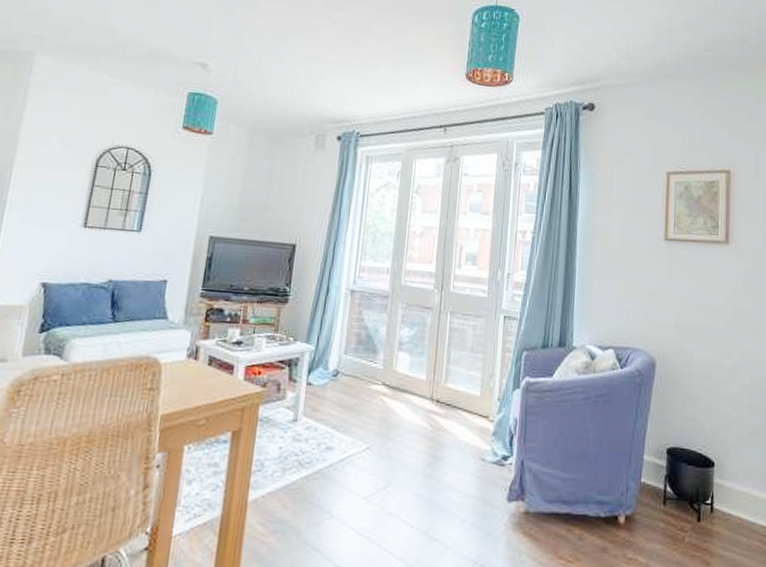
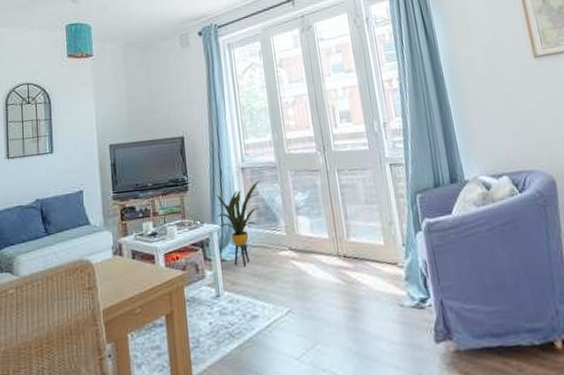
house plant: none [312,308,369,394] -> present [216,181,261,267]

